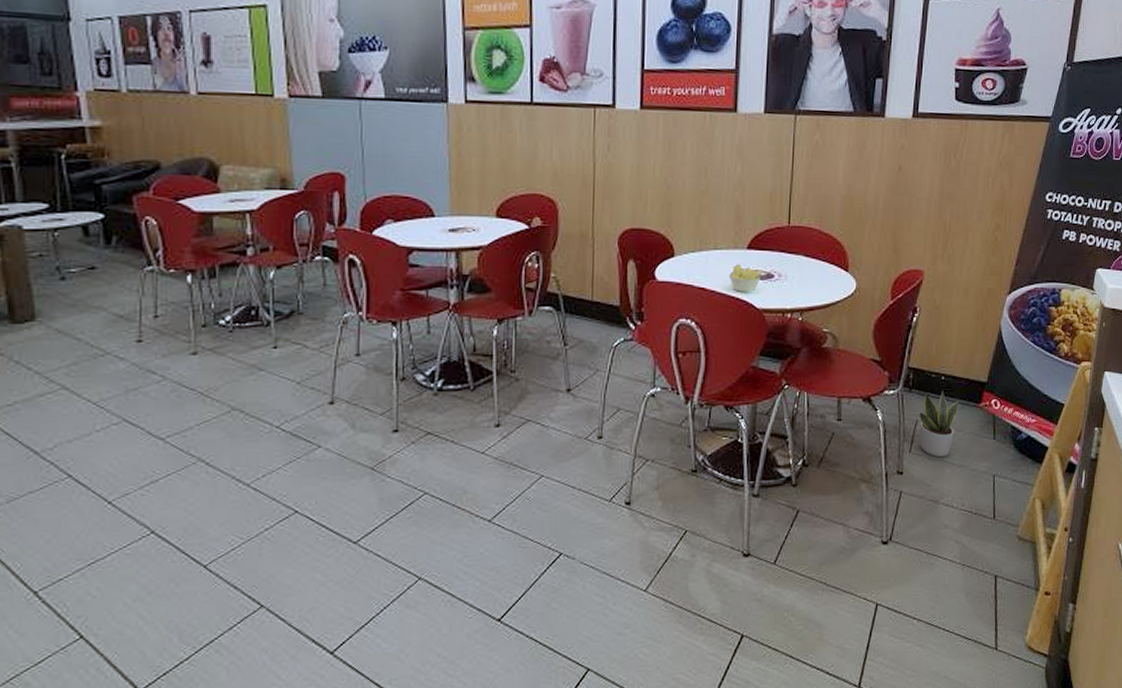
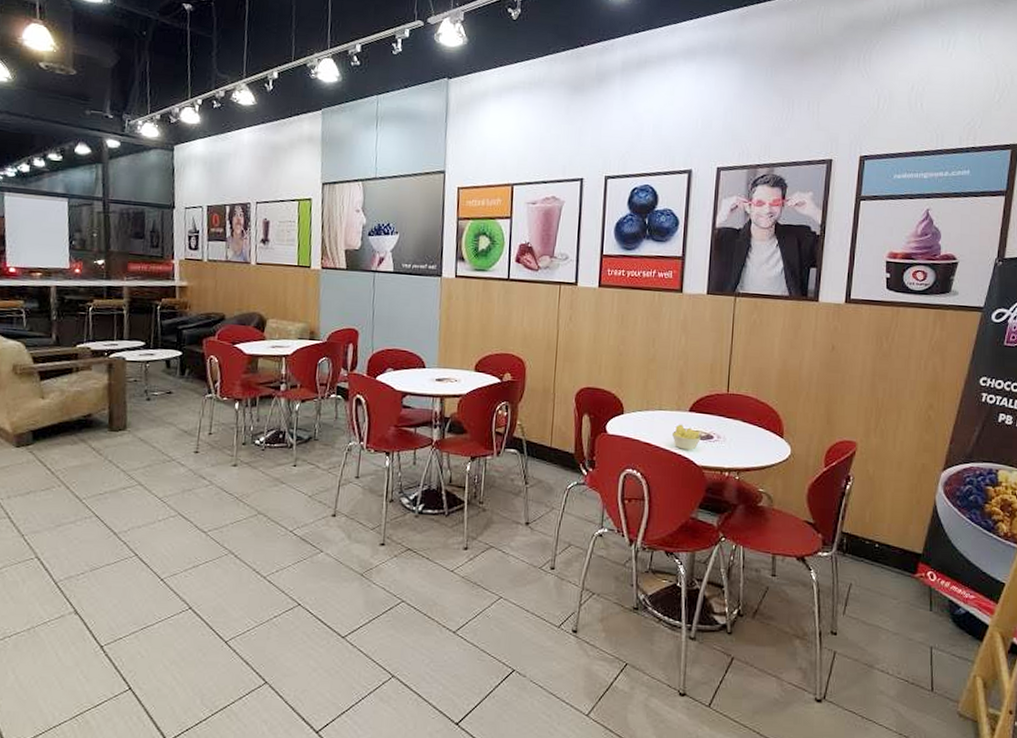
potted plant: present [919,390,960,458] -> none [853,557,895,623]

